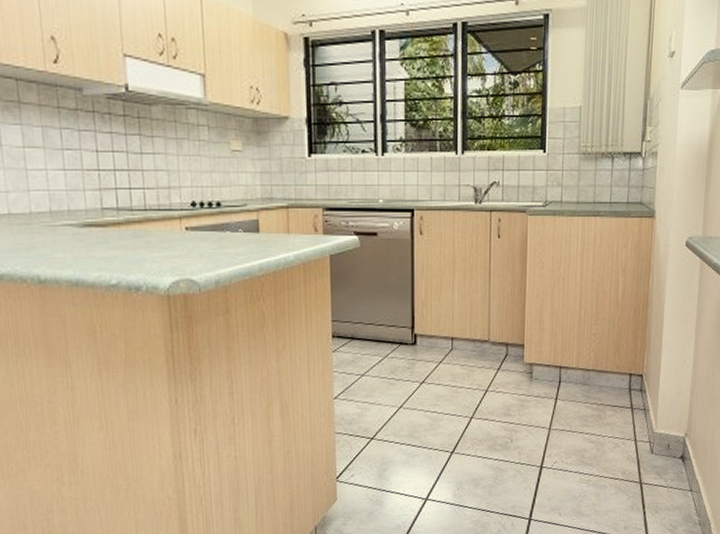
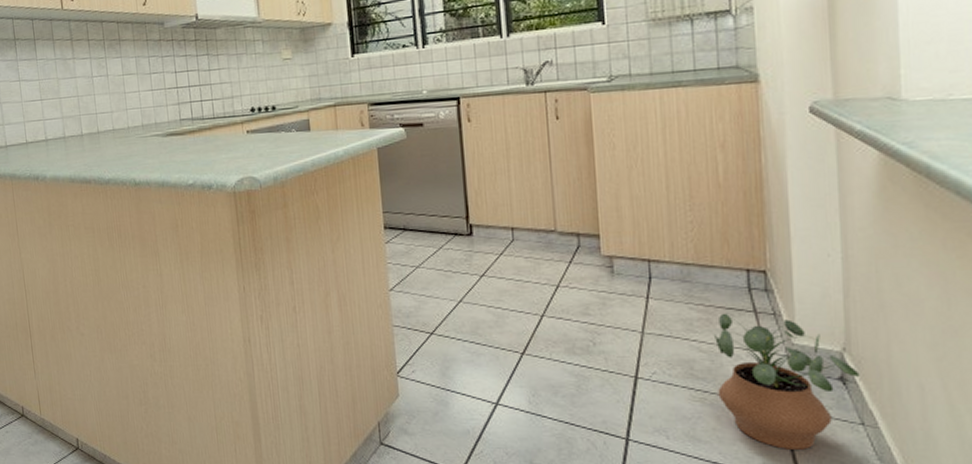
potted plant: none [599,410,694,515] -> present [714,313,860,450]

